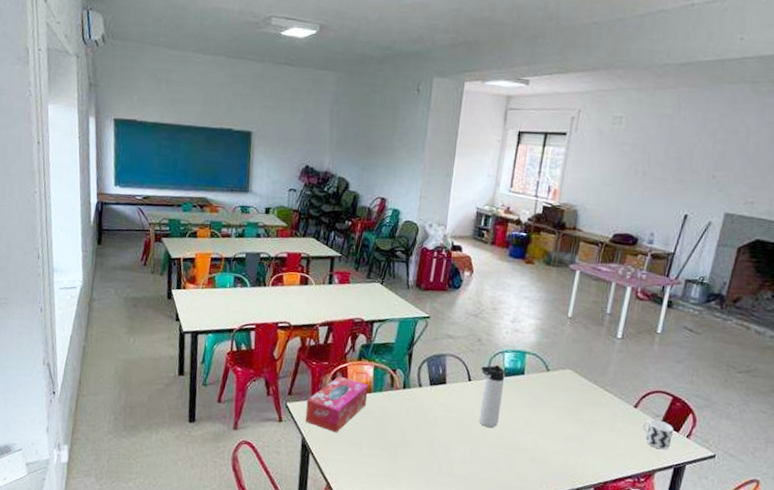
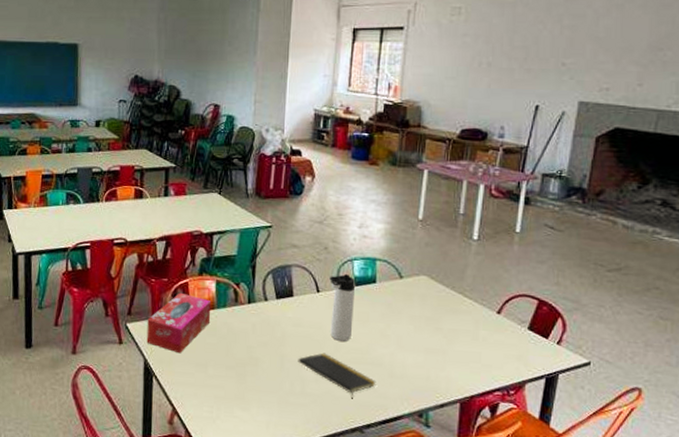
notepad: none [447,437,519,481] -> present [298,352,376,399]
cup: present [642,419,673,450] -> none [507,325,541,359]

